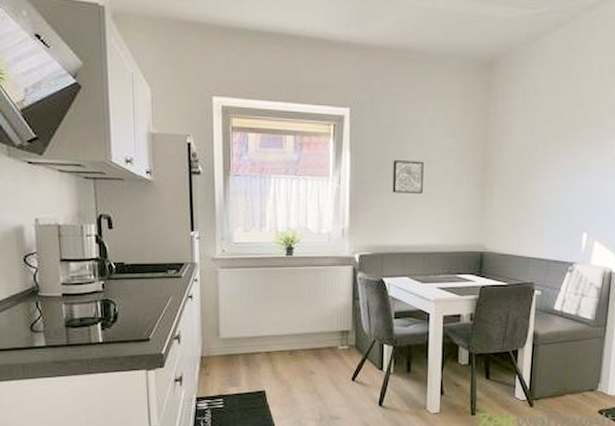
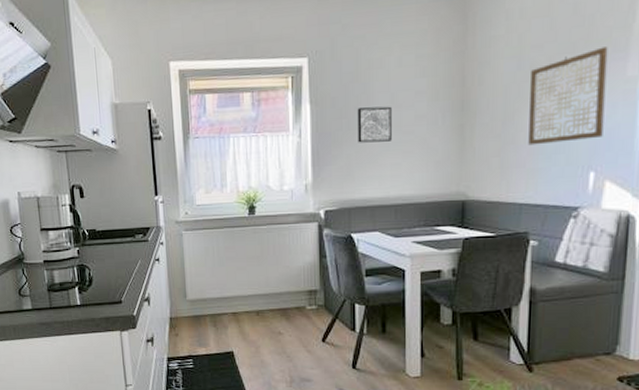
wall art: none [536,127,601,207] -> present [528,46,608,146]

